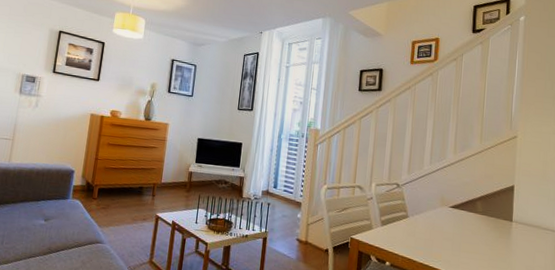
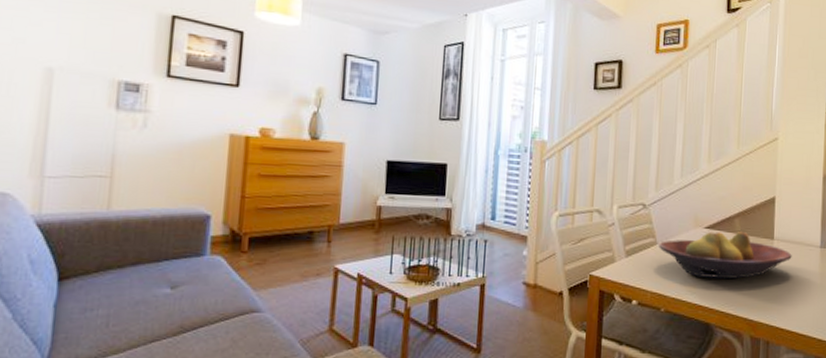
fruit bowl: none [410,210,529,253] -> present [659,231,792,280]

